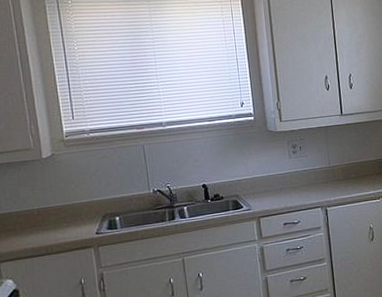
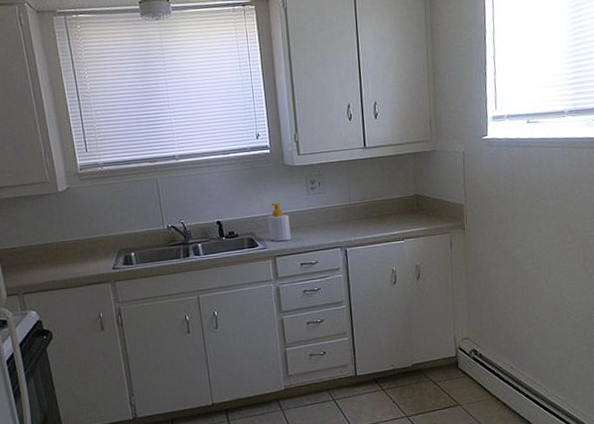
soap bottle: none [252,165,275,203] -> present [268,202,292,242]

